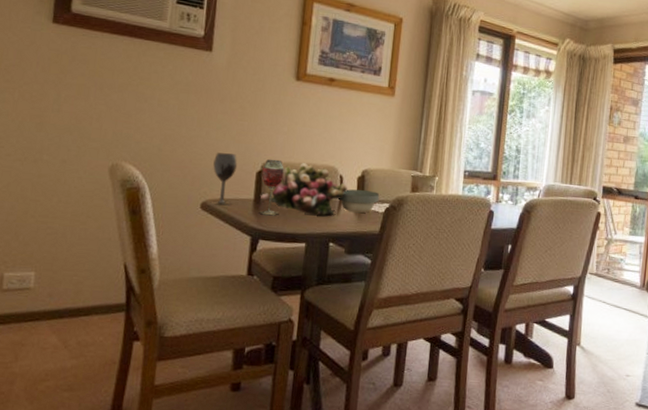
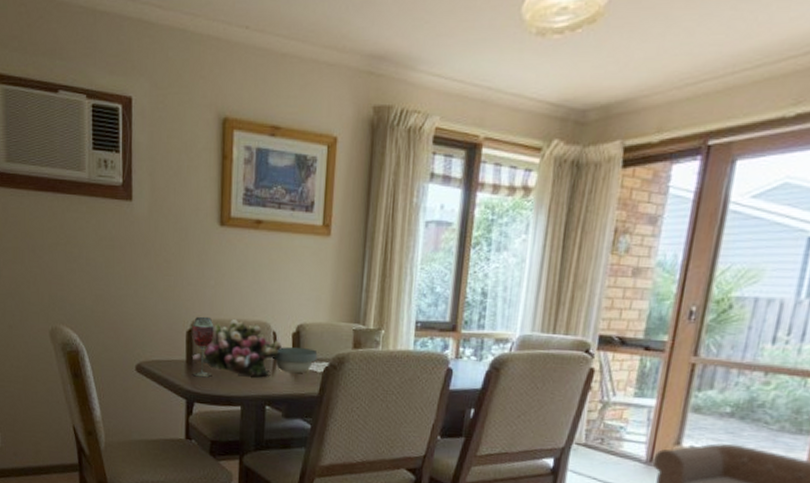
wine glass: present [210,152,238,206] -> none [144,312,167,368]

